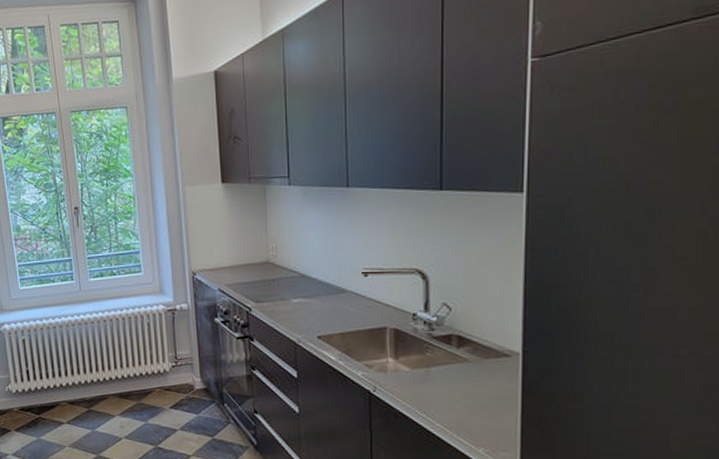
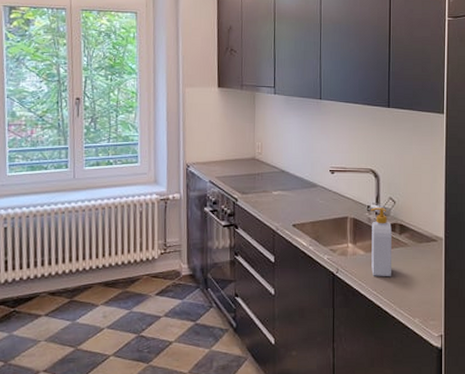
soap bottle: none [417,316,446,397] -> present [371,207,392,276]

